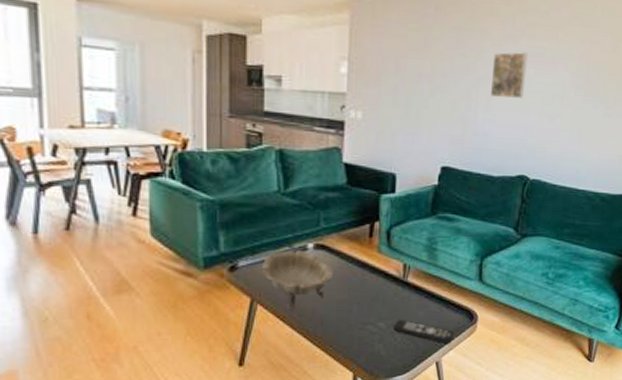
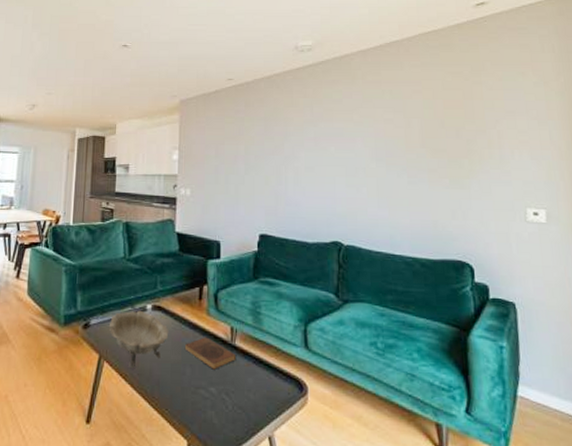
book: none [351,275,409,306] -> present [184,337,237,370]
remote control: present [392,319,454,343] -> none [223,384,284,416]
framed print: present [489,52,528,98] -> none [297,133,328,173]

